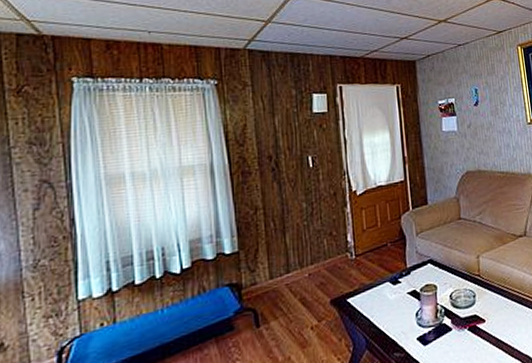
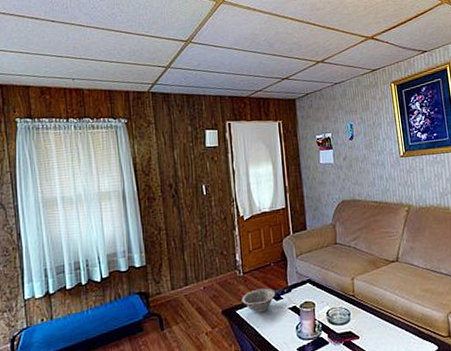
decorative bowl: none [354,271,393,301] -> present [242,288,276,313]

